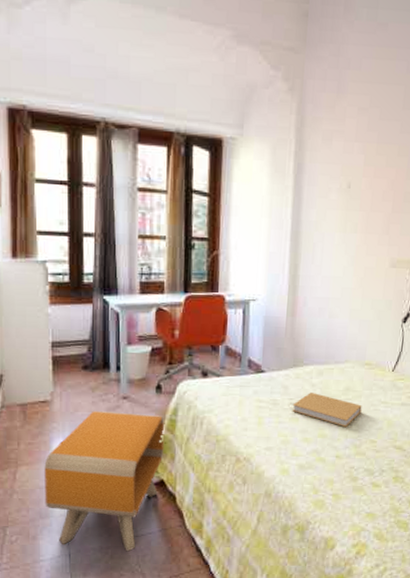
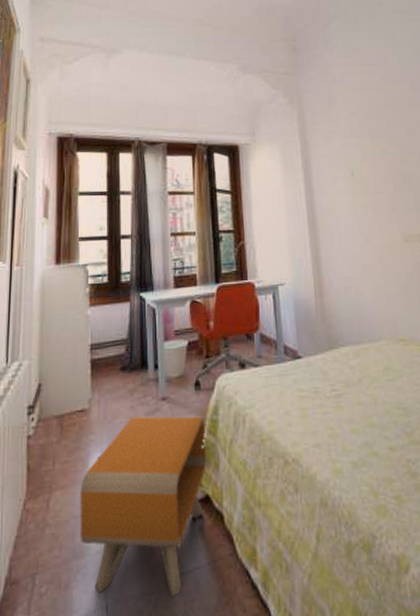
book: present [292,393,362,428] -> none [334,376,406,413]

